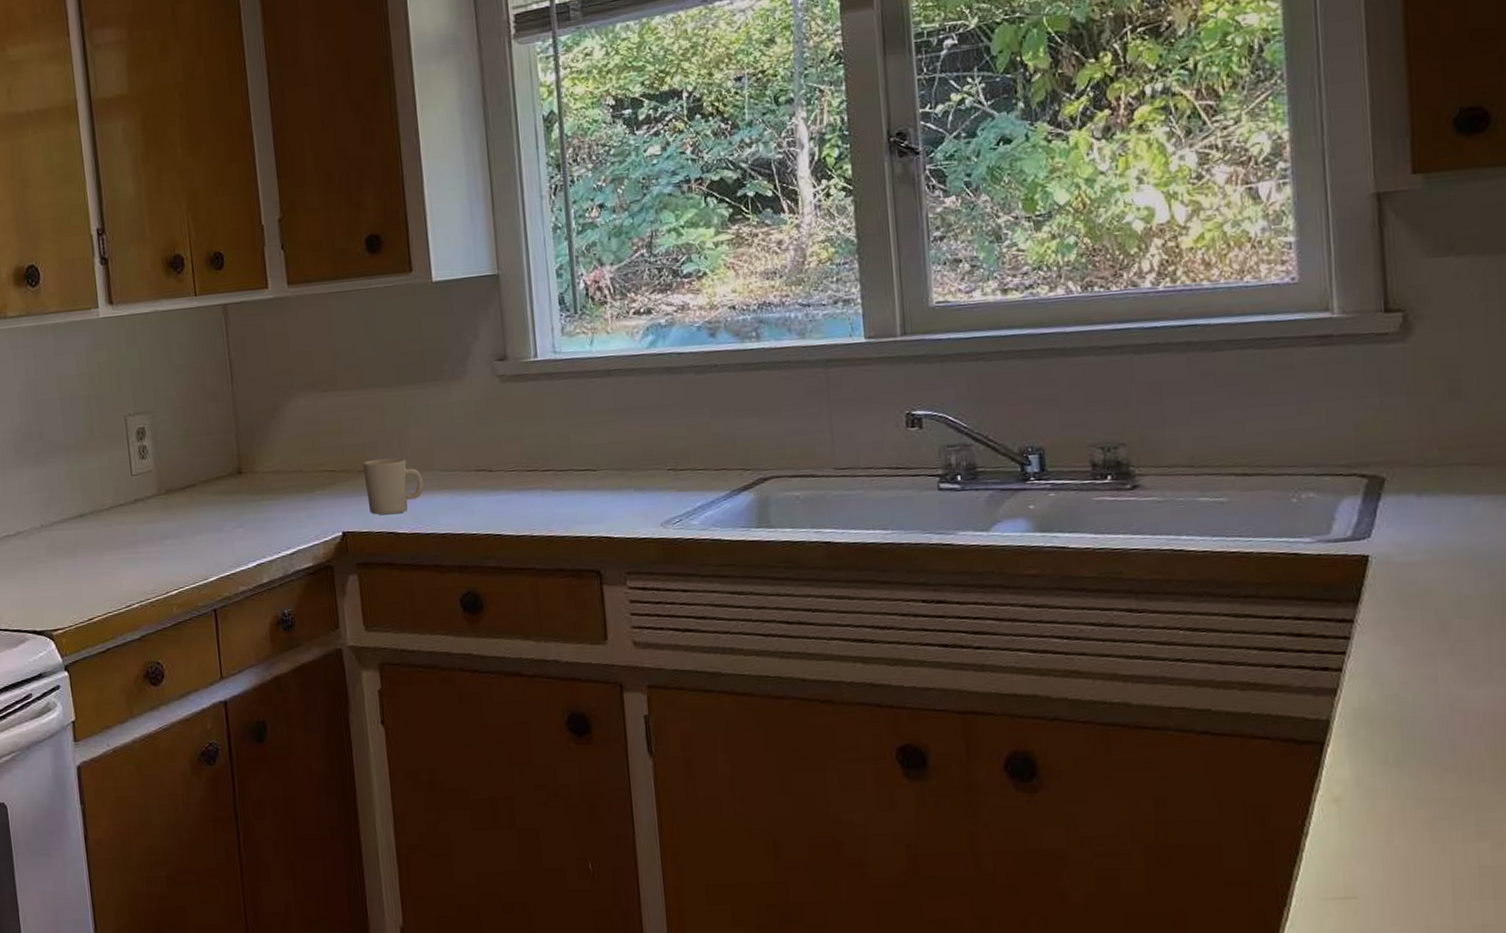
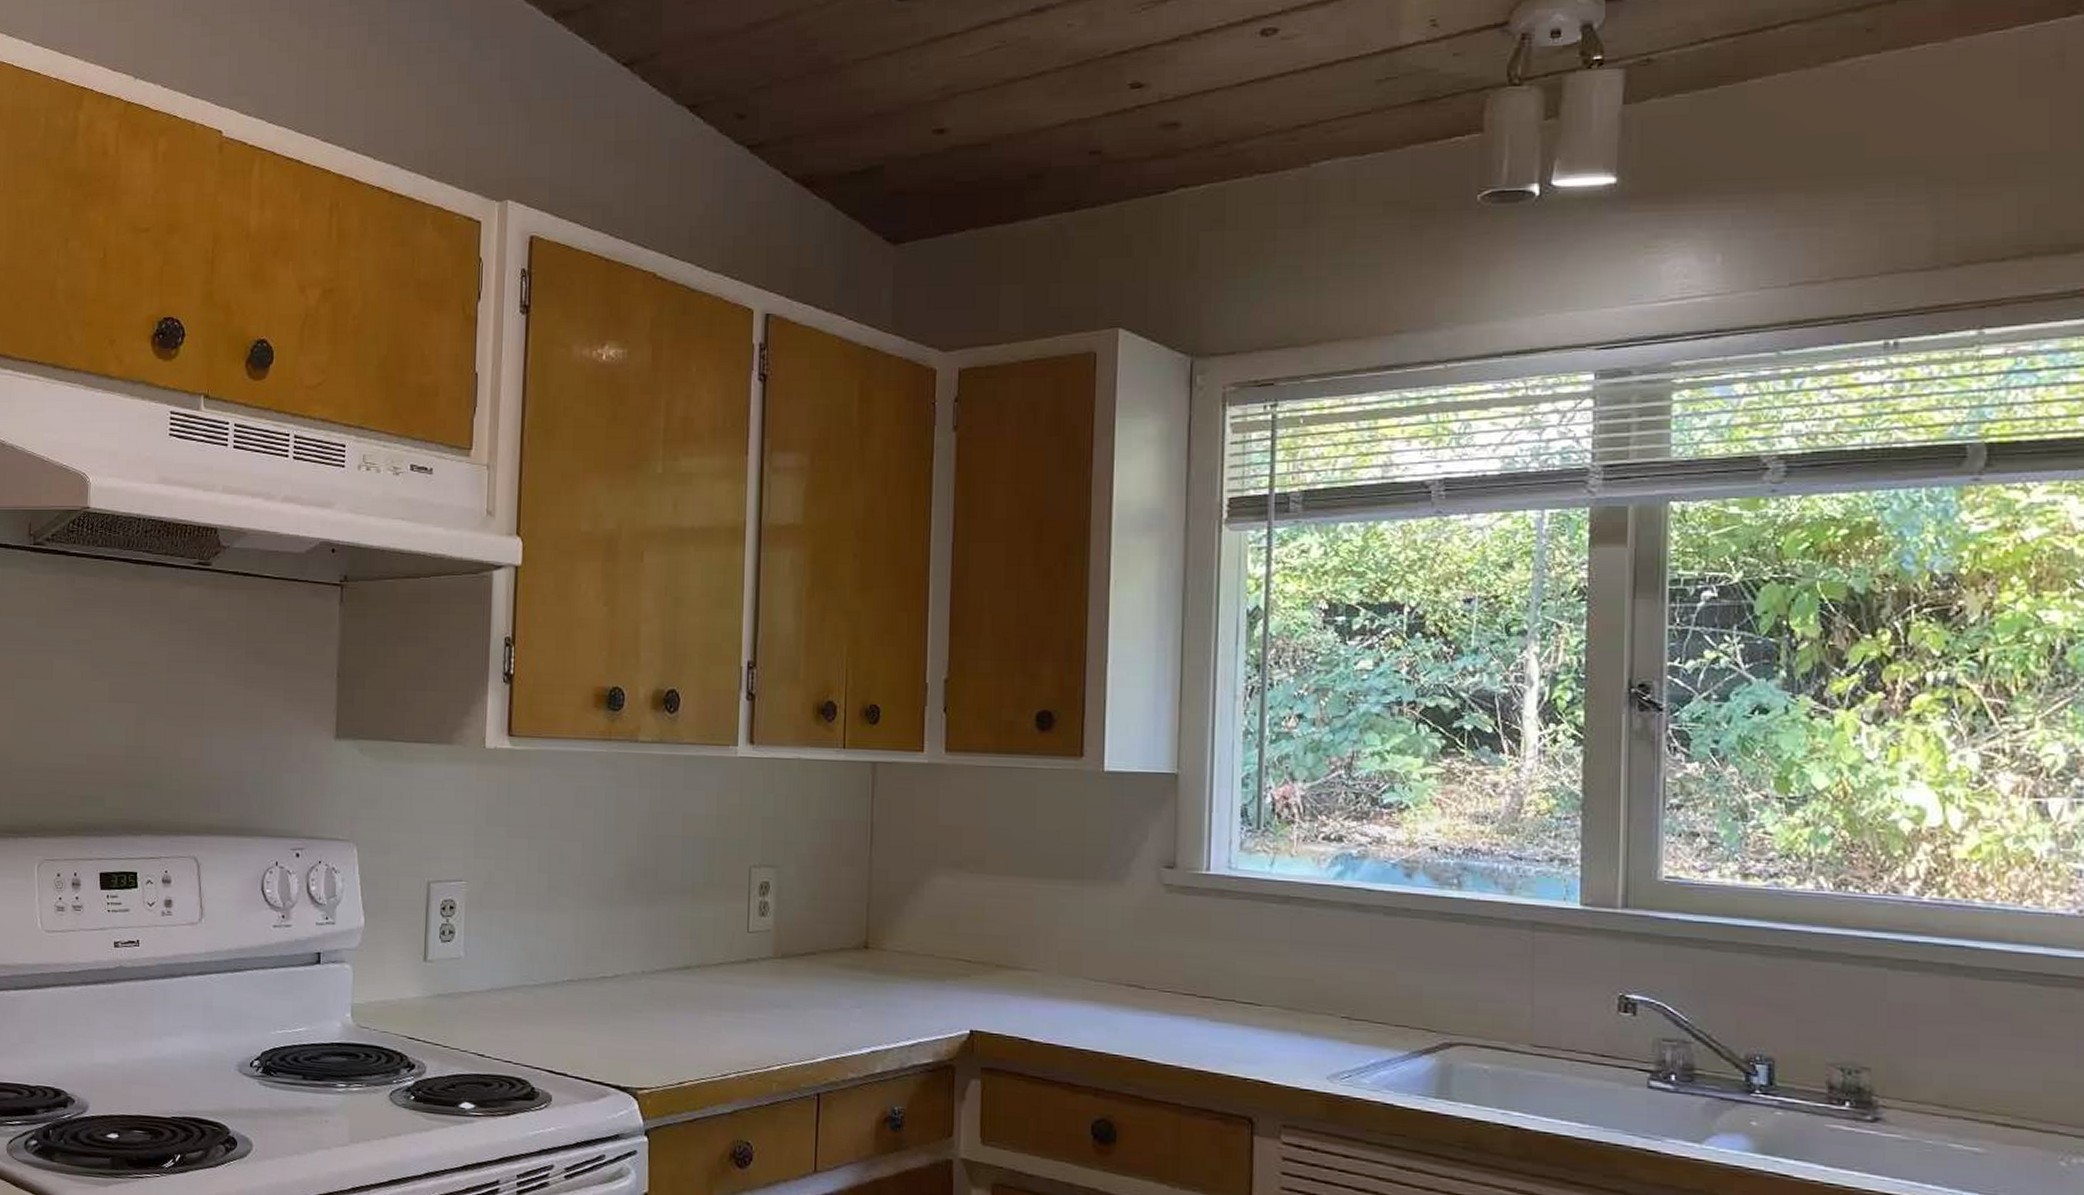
mug: present [362,458,425,515] -> none [1001,955,1068,1020]

